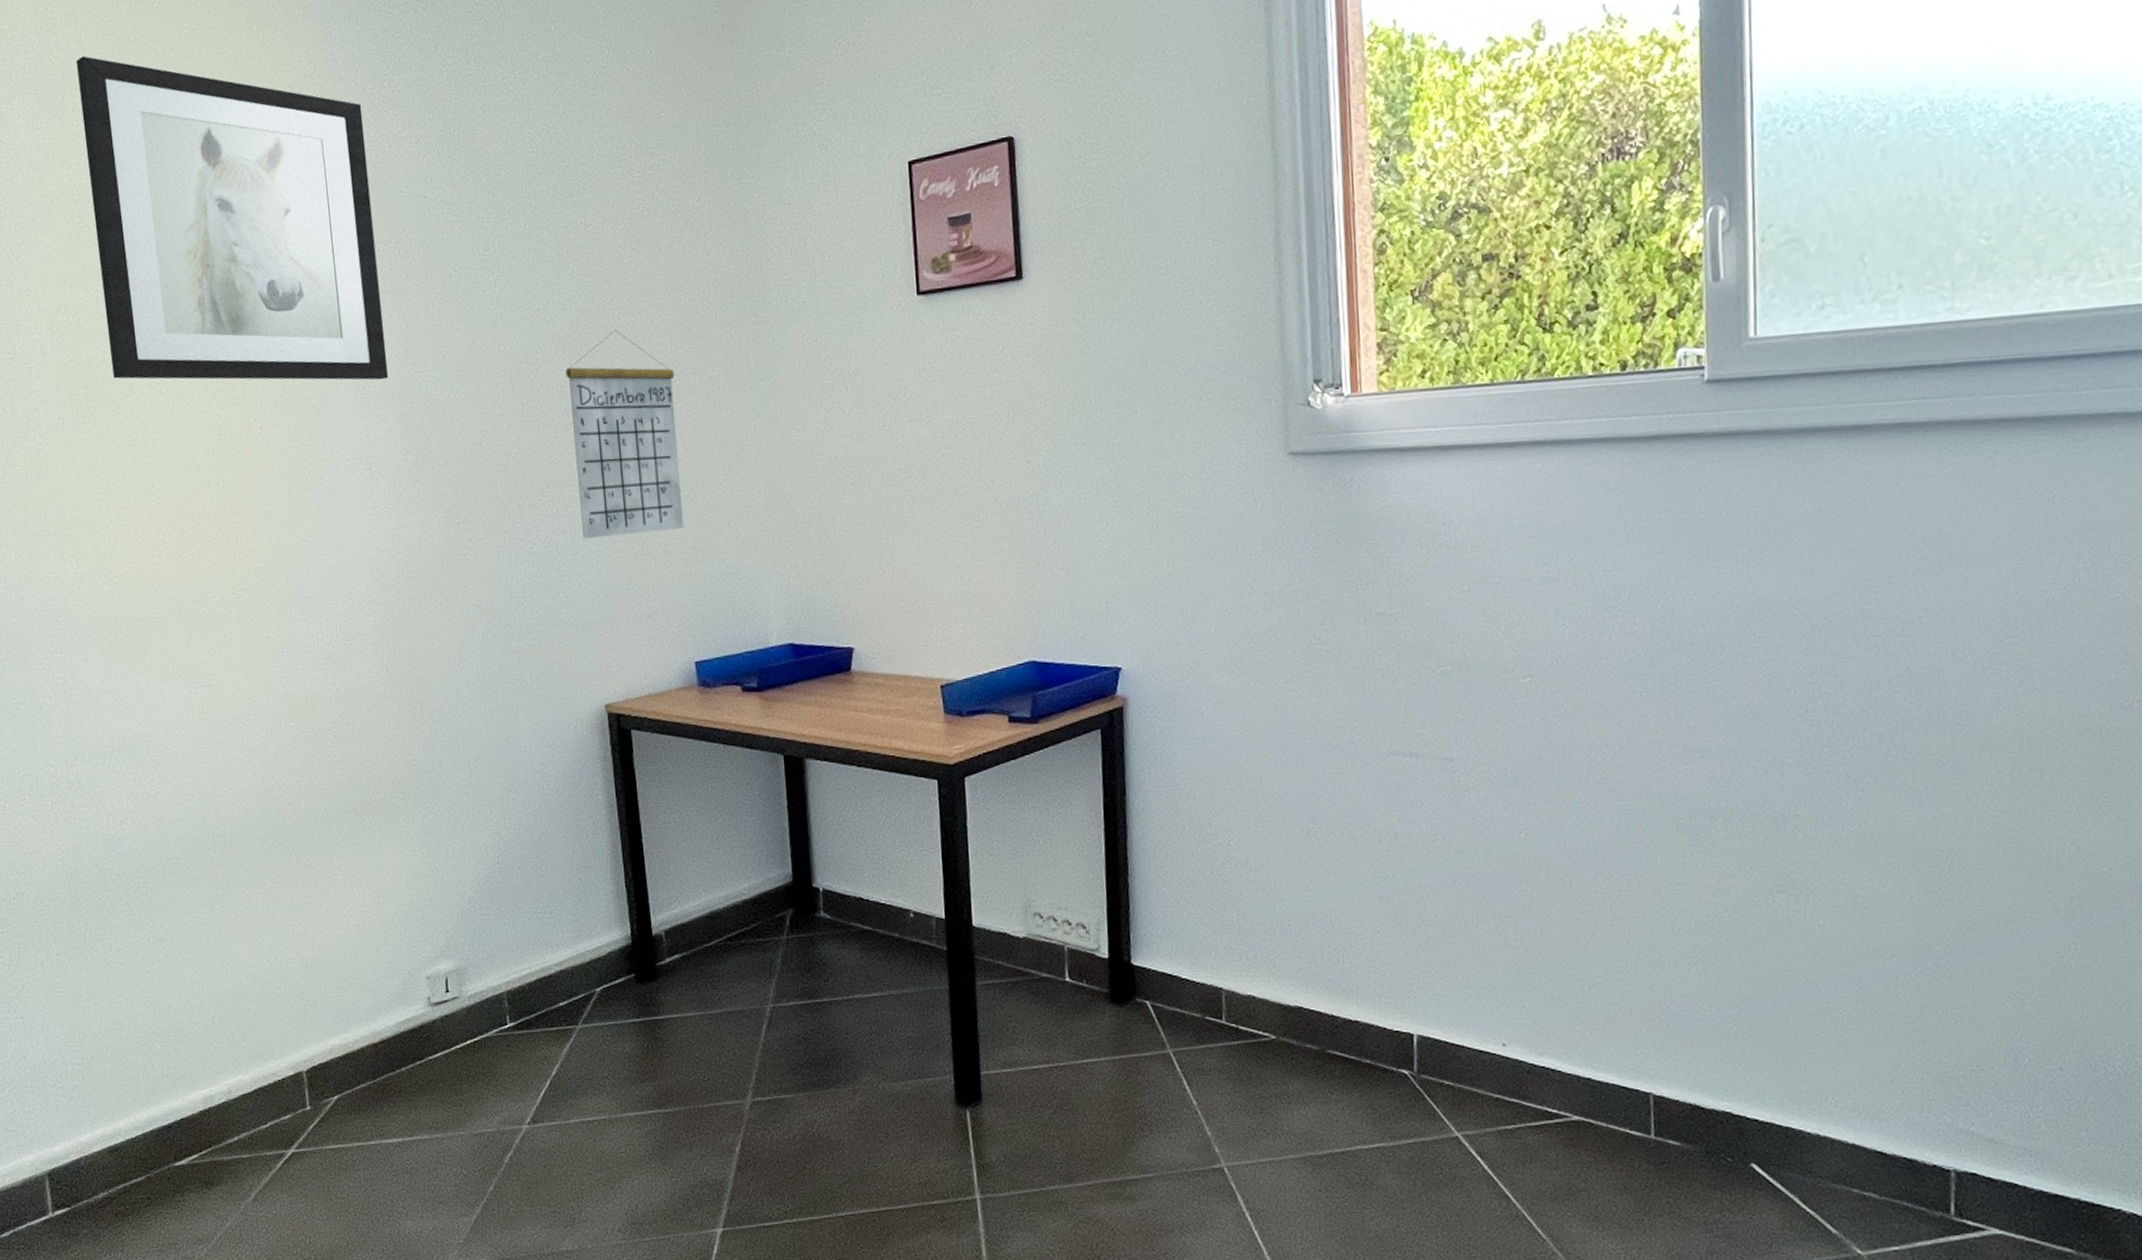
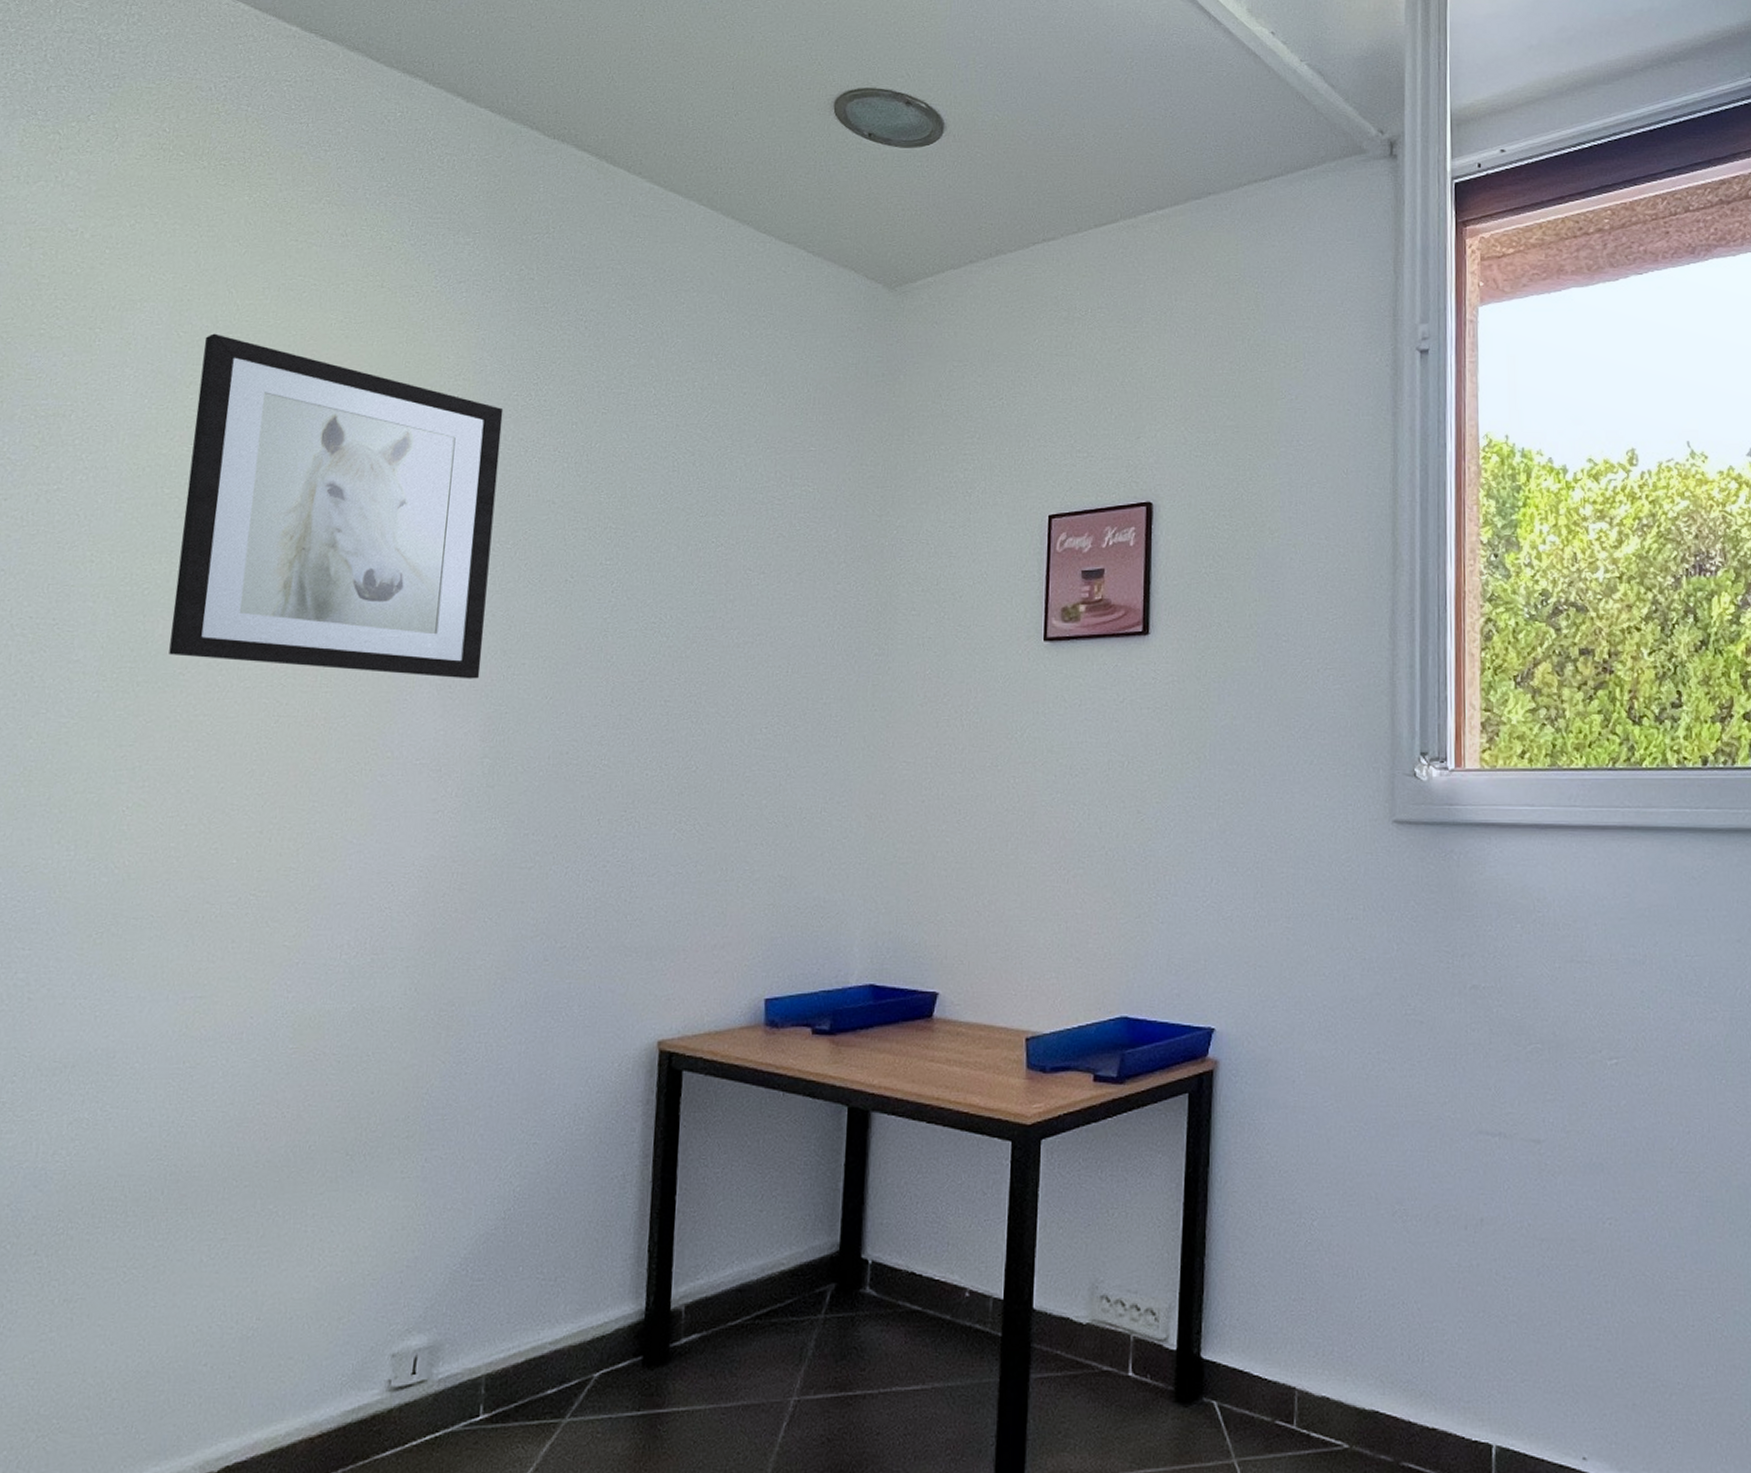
calendar: present [565,329,684,539] -> none [663,649,787,860]

